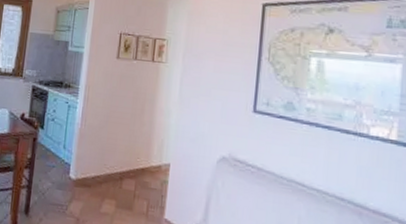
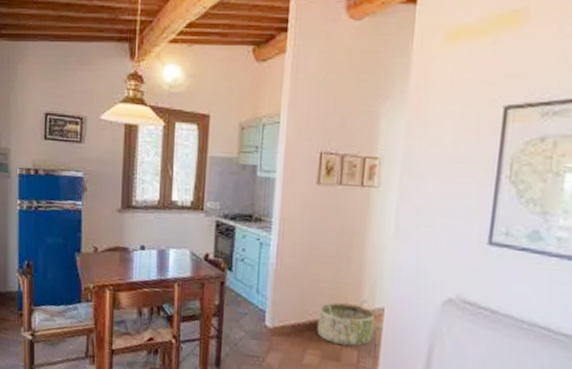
basket: none [113,157,163,197] -> present [316,300,376,346]

